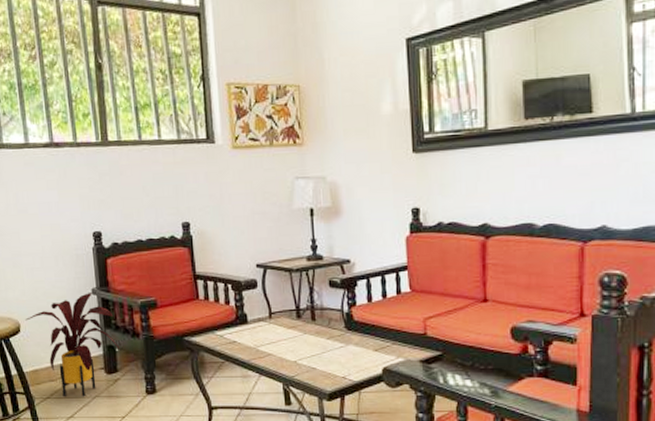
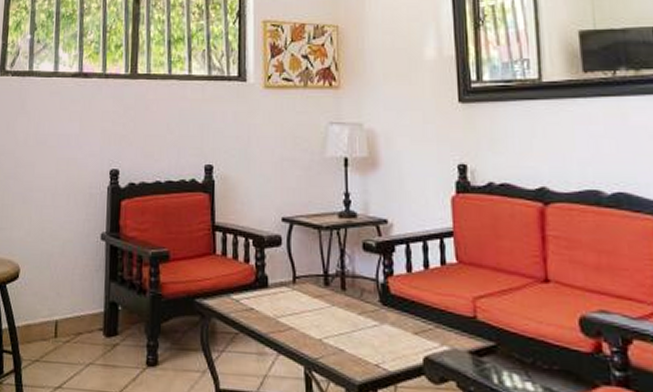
house plant: present [25,293,120,397] -> none [26,238,124,364]

